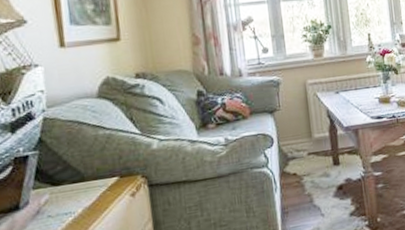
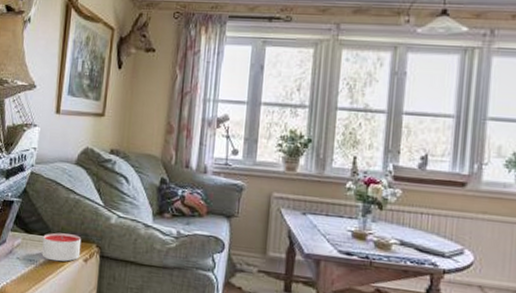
candle: none [76,171,126,207] -> present [41,232,82,262]

